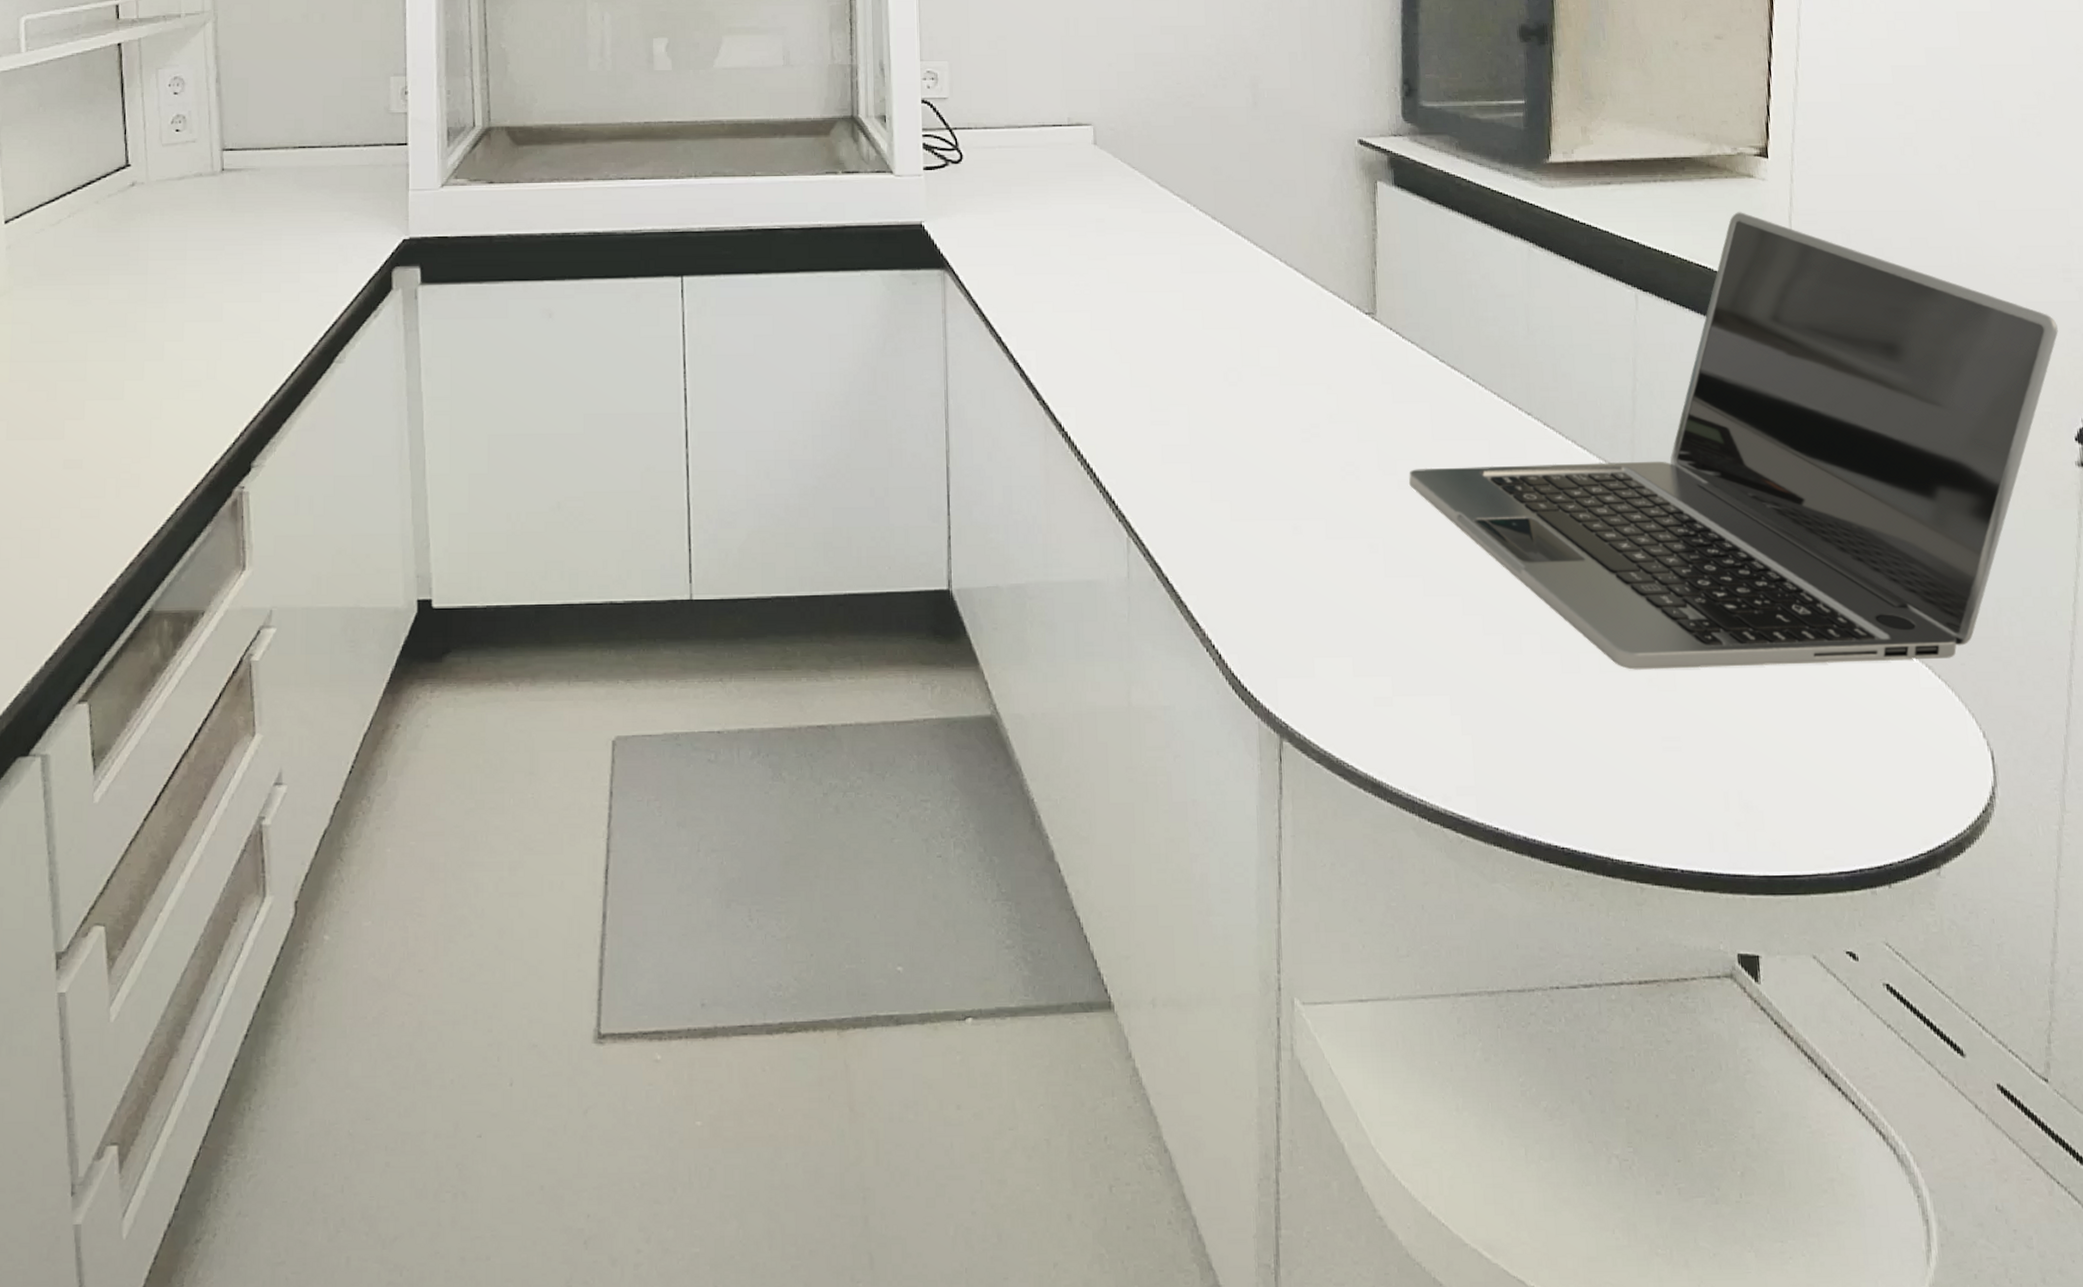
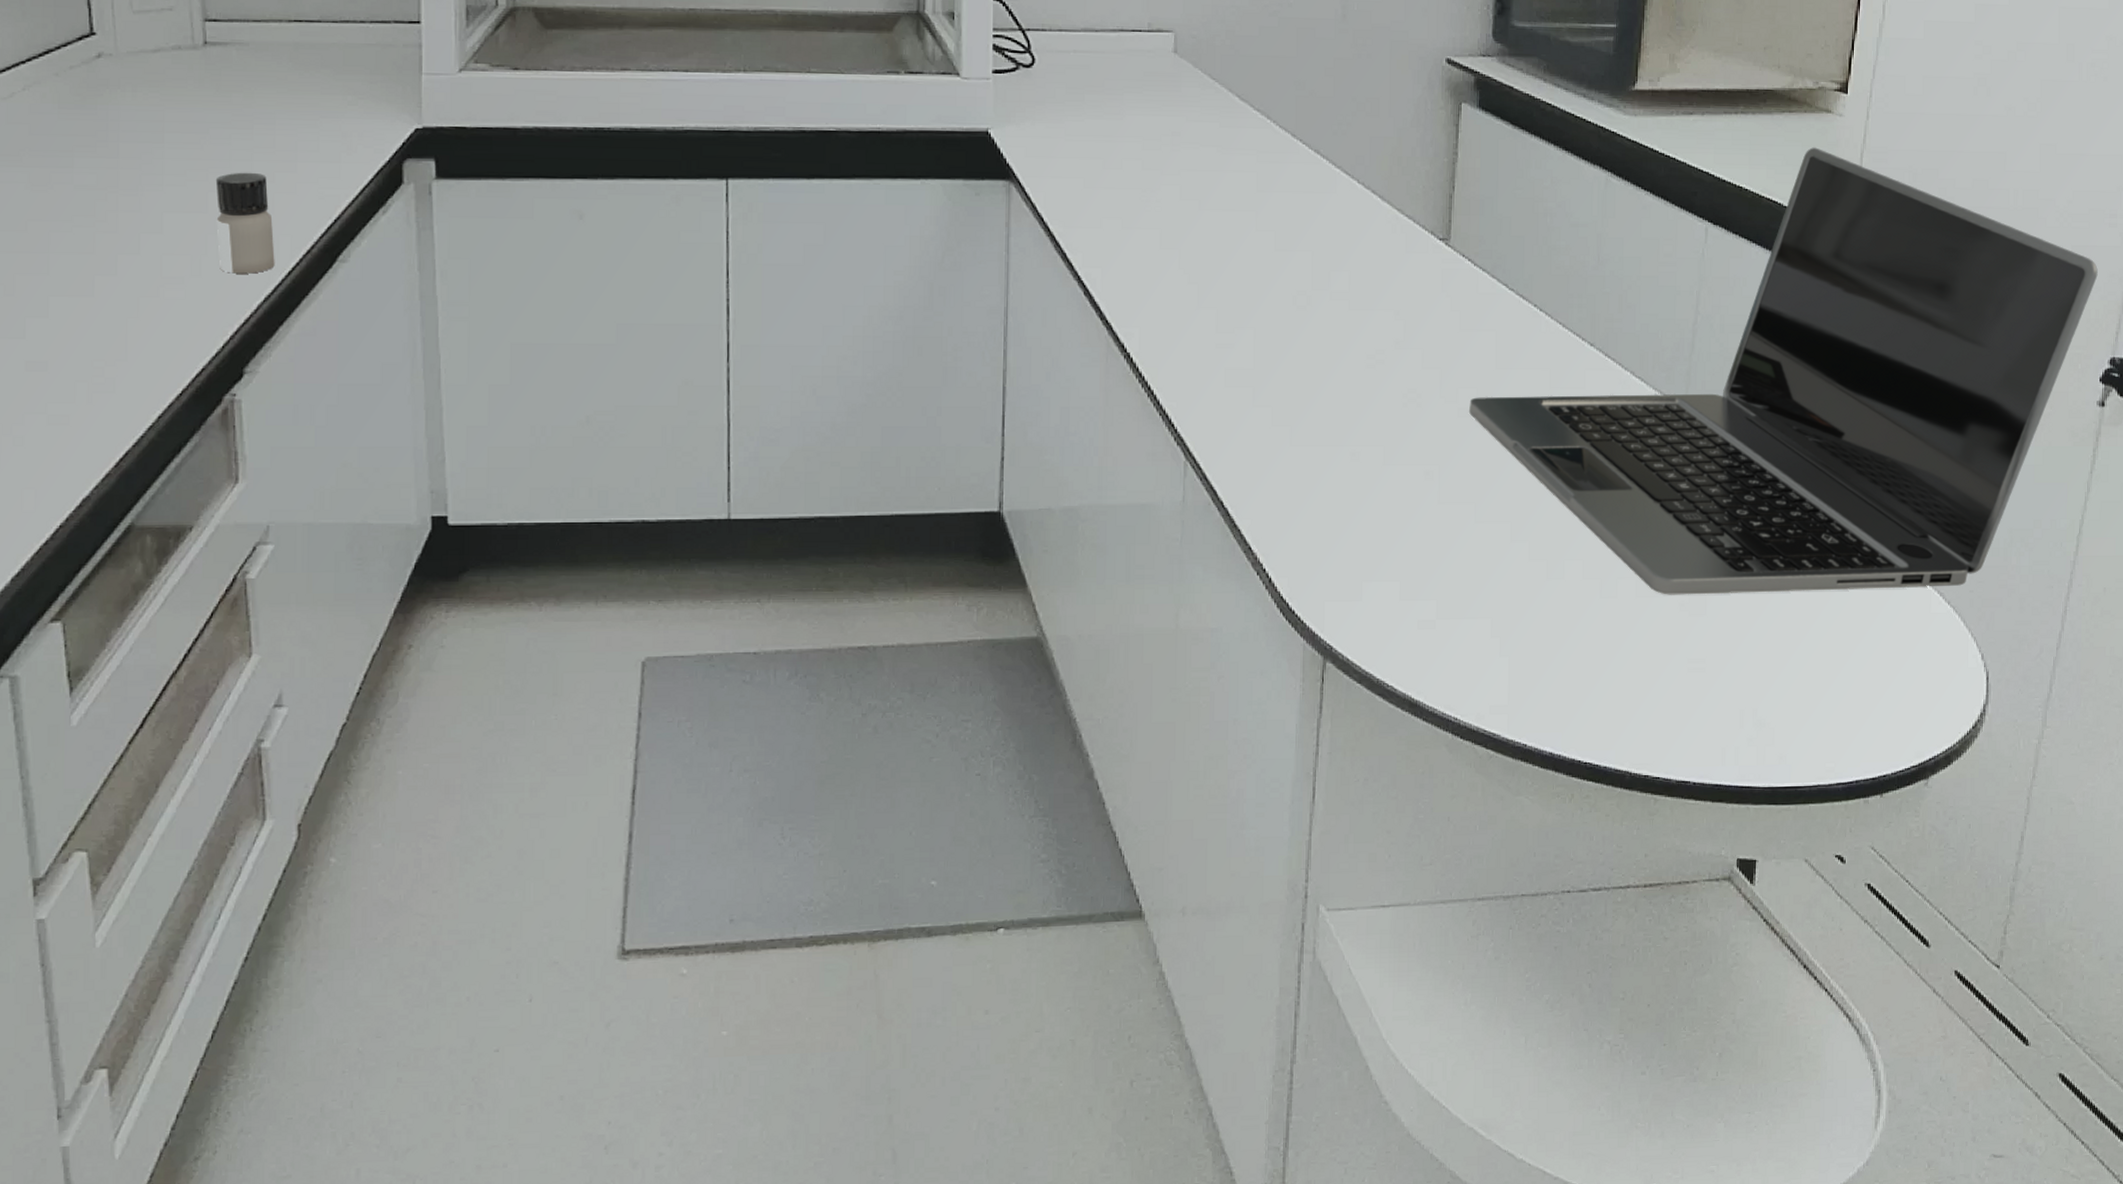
bottle: none [229,283,280,376] -> present [215,172,275,274]

